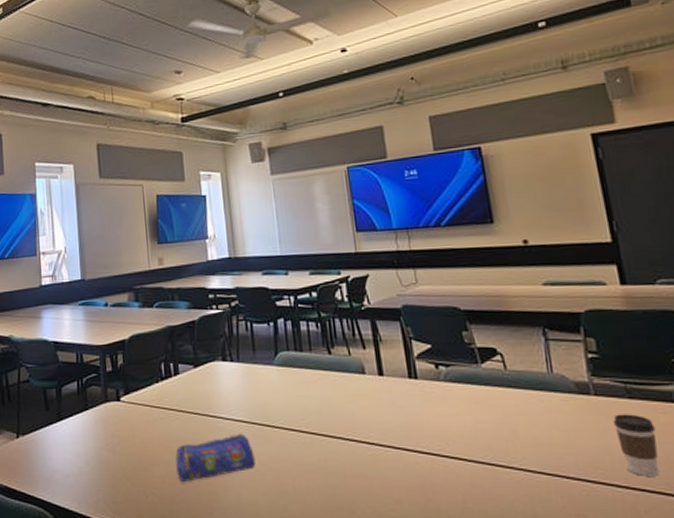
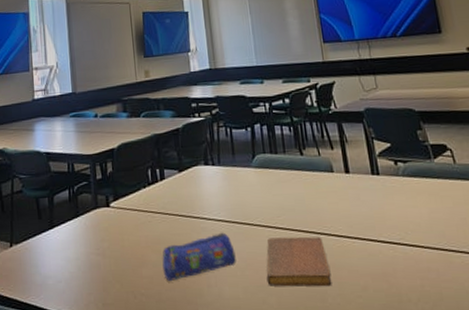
notebook: none [288,442,362,496] -> present [266,236,332,287]

